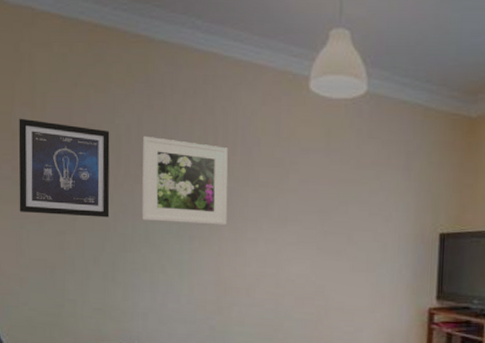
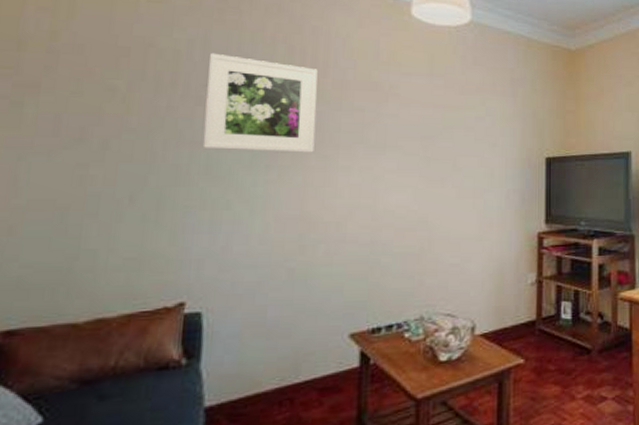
wall art: present [18,118,110,218] -> none [18,25,165,146]

